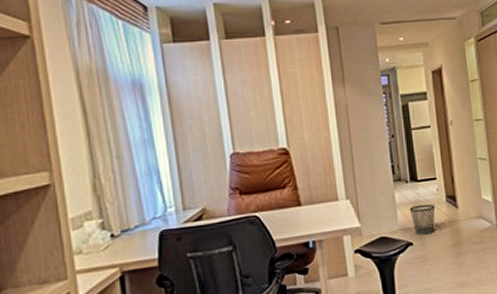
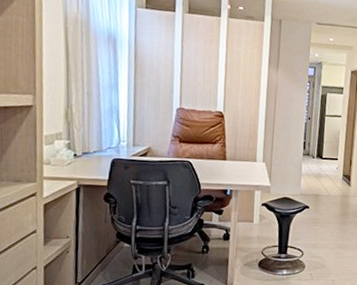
wastebasket: present [409,203,435,235] -> none [311,177,332,202]

